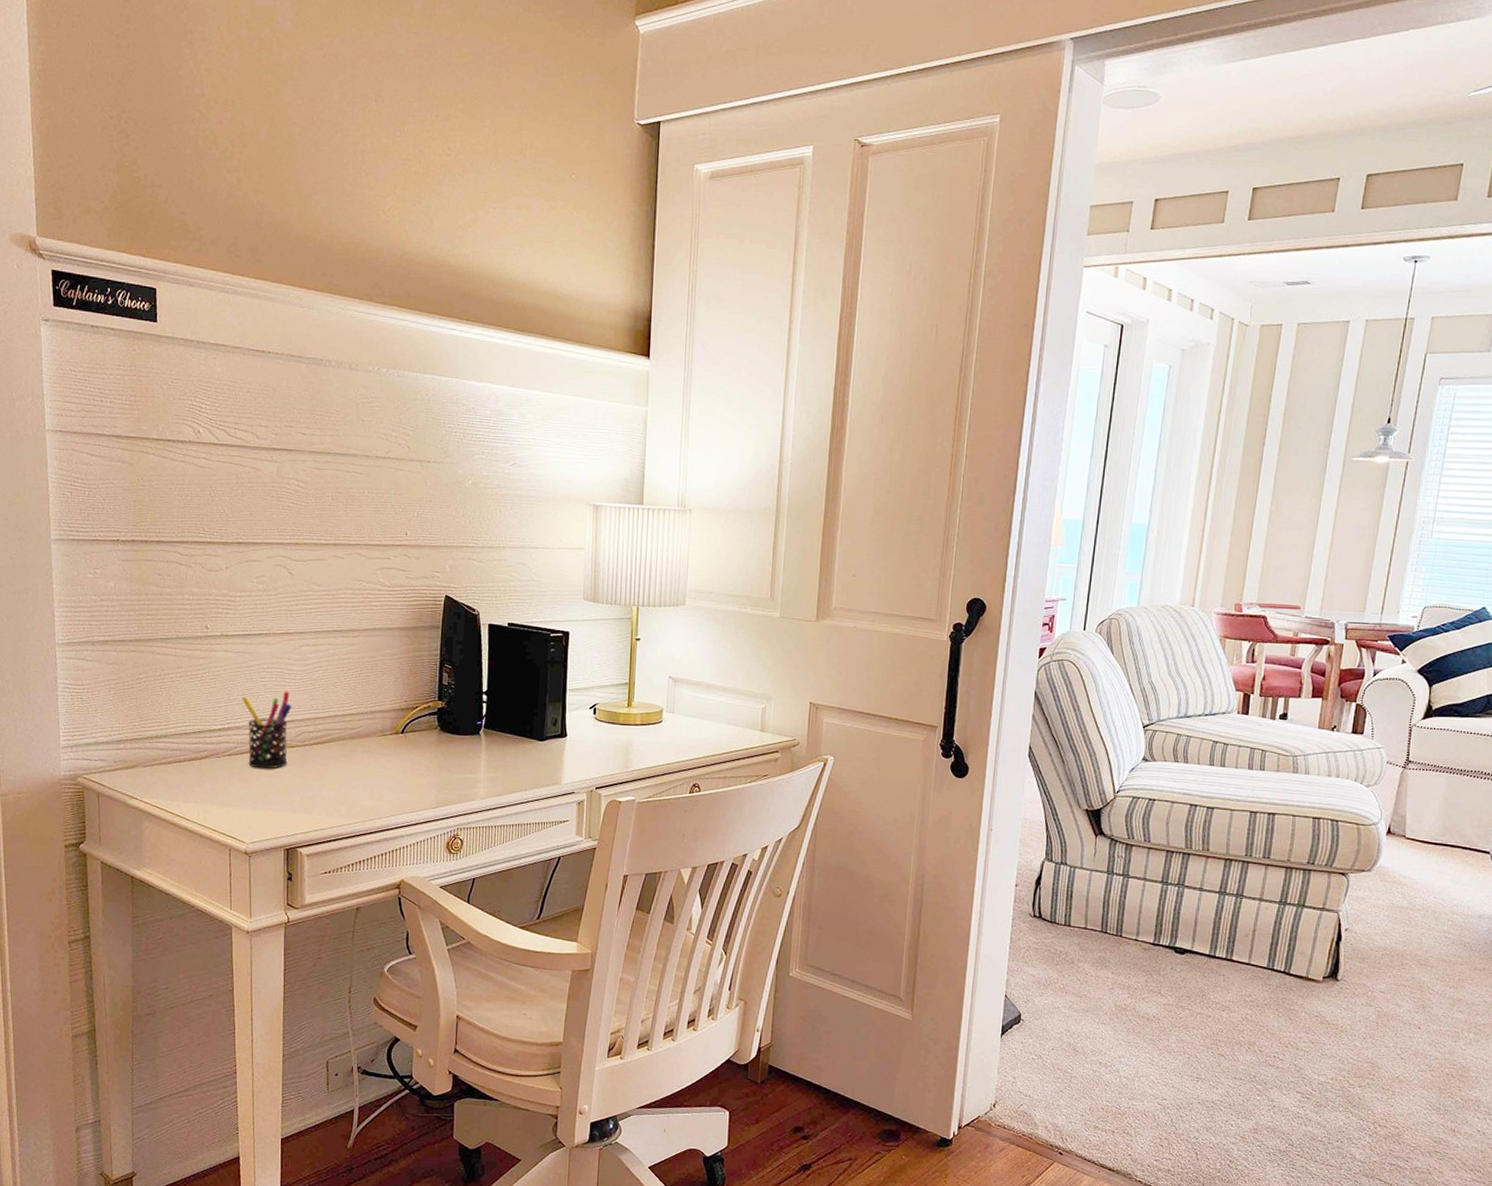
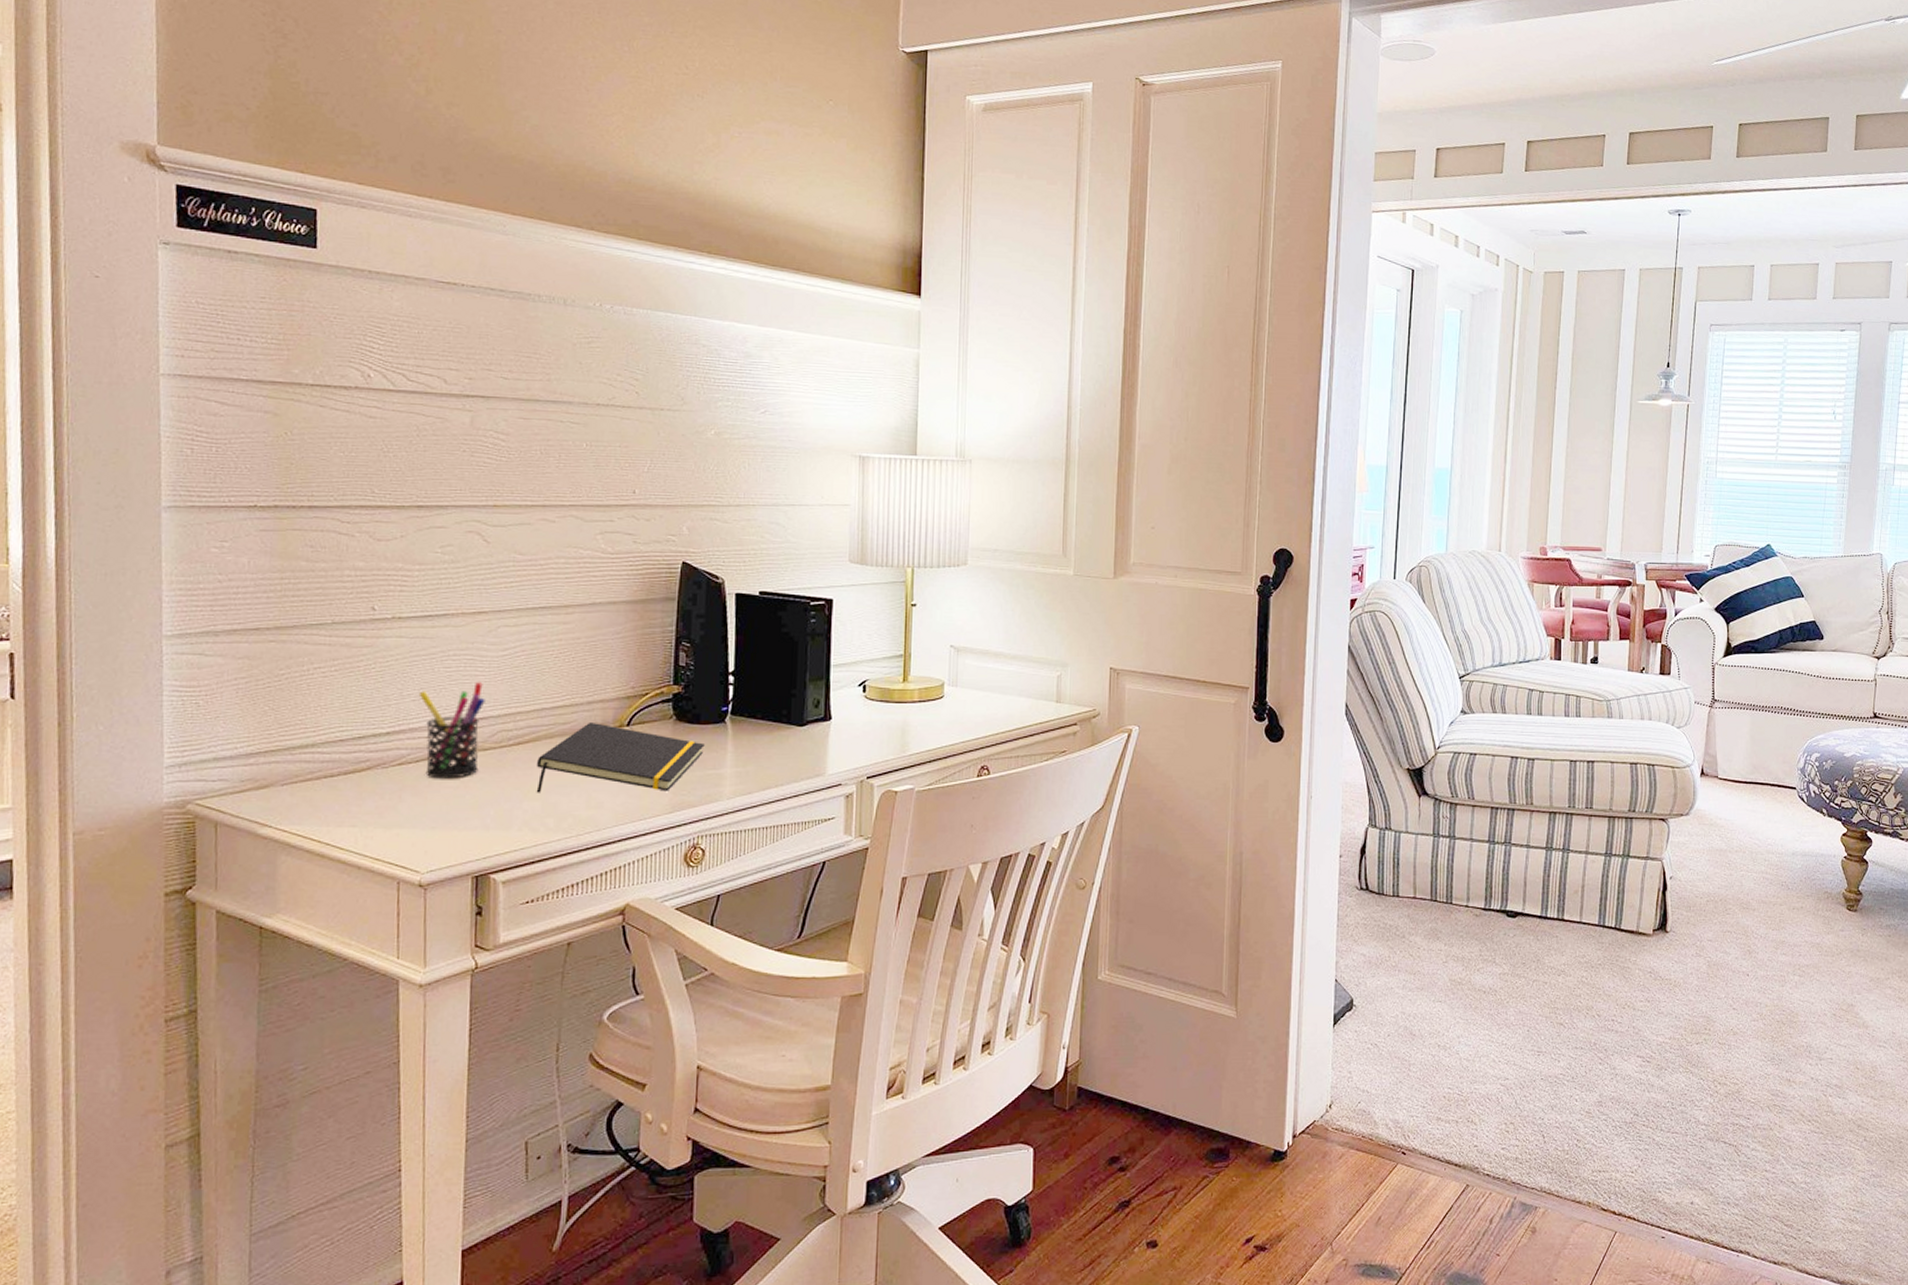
notepad: none [331,729,463,790] -> present [536,723,705,793]

